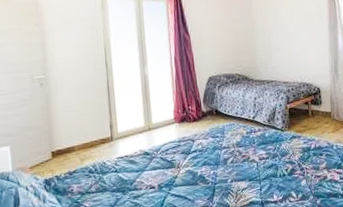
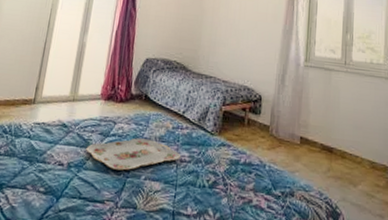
serving tray: none [172,147,258,181] -> present [86,138,180,171]

